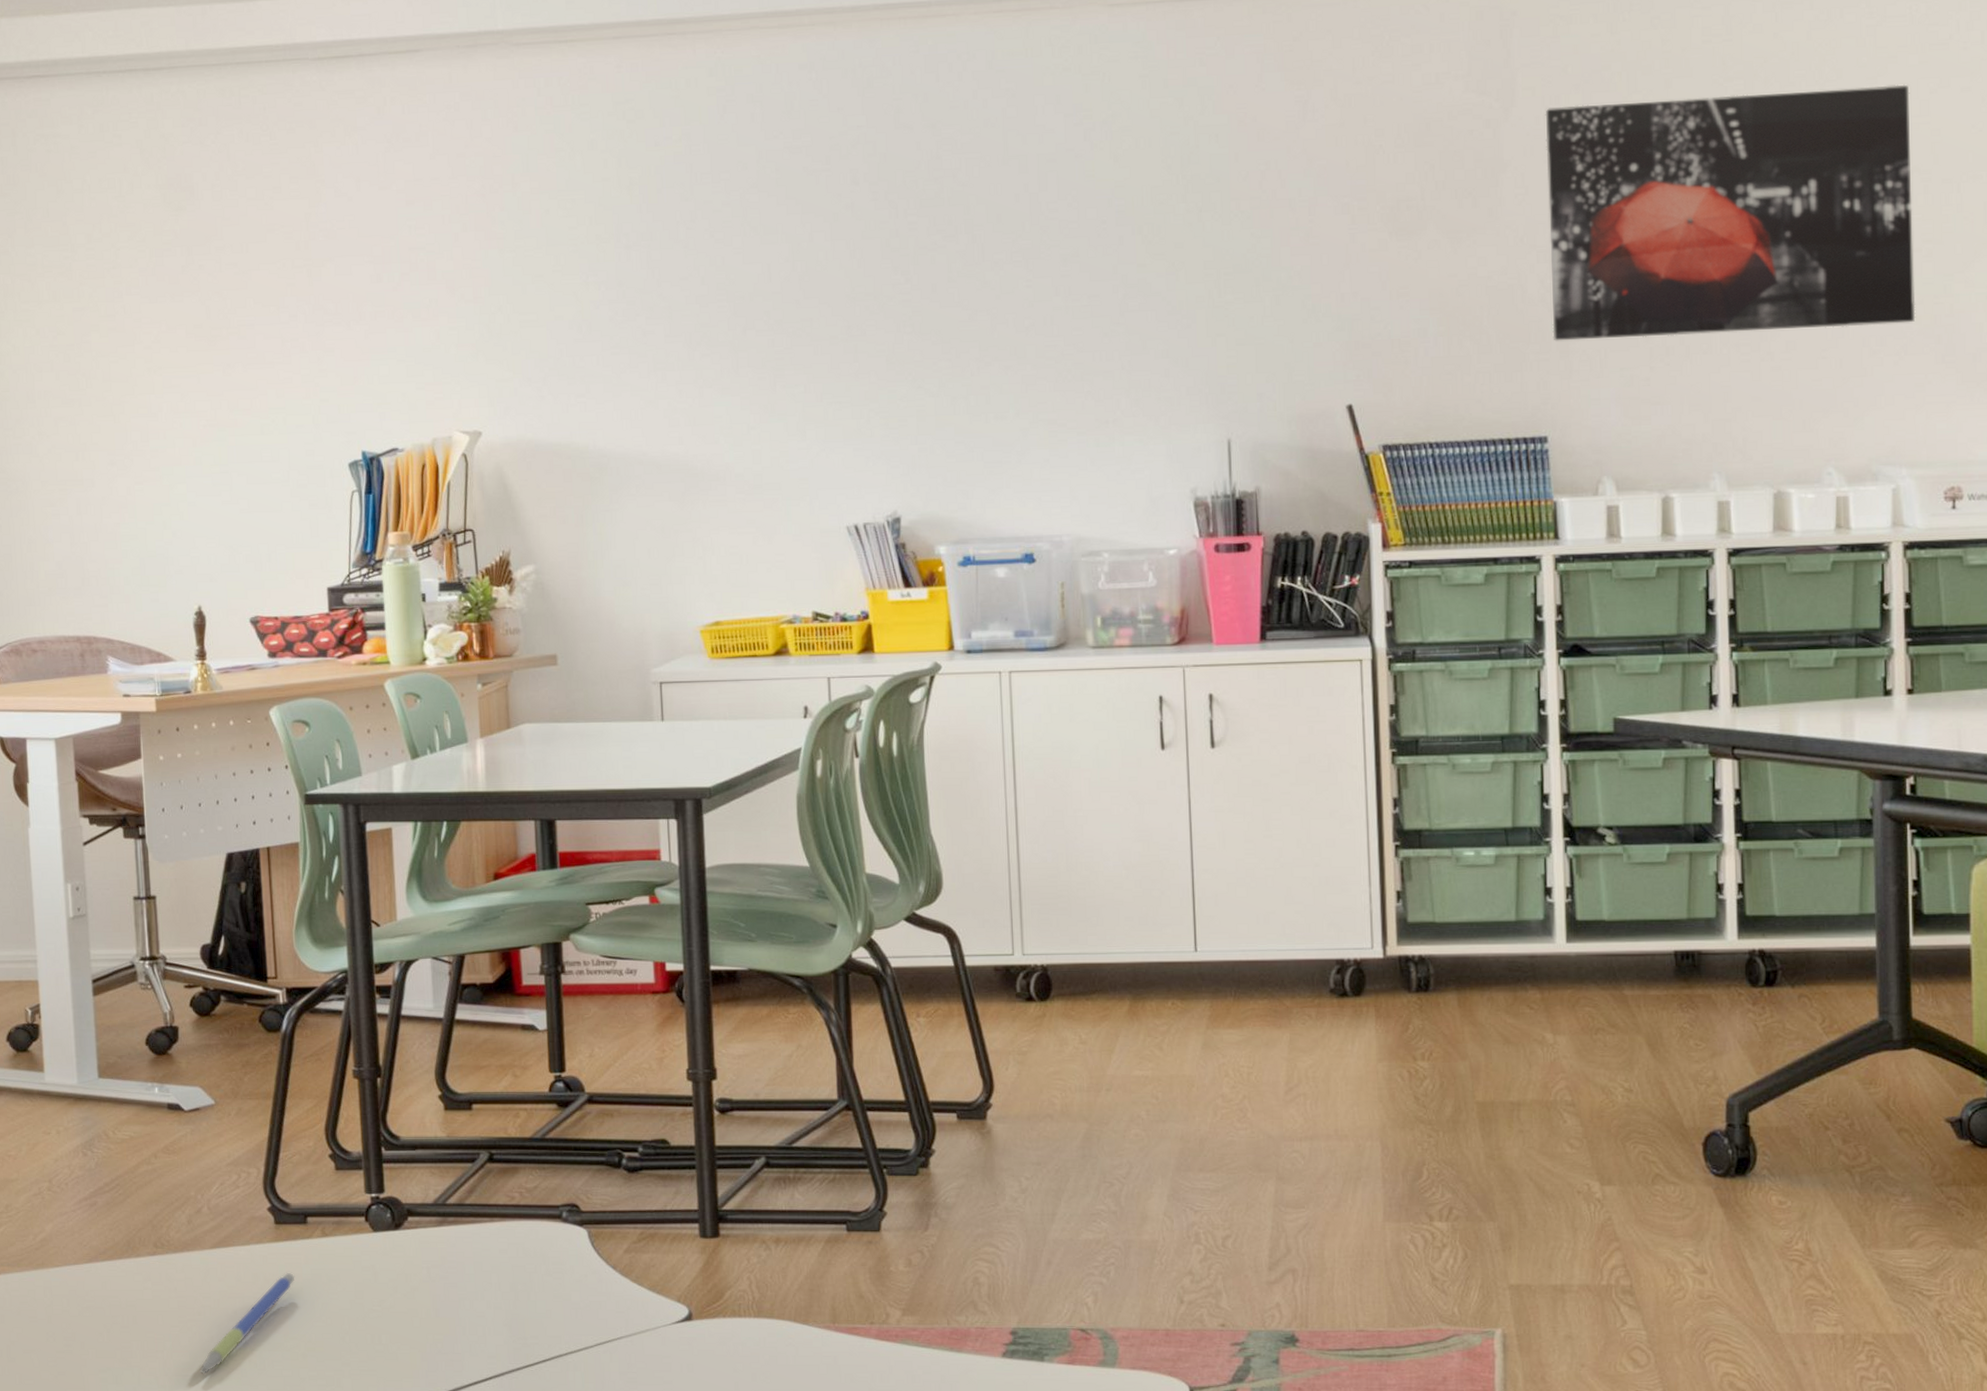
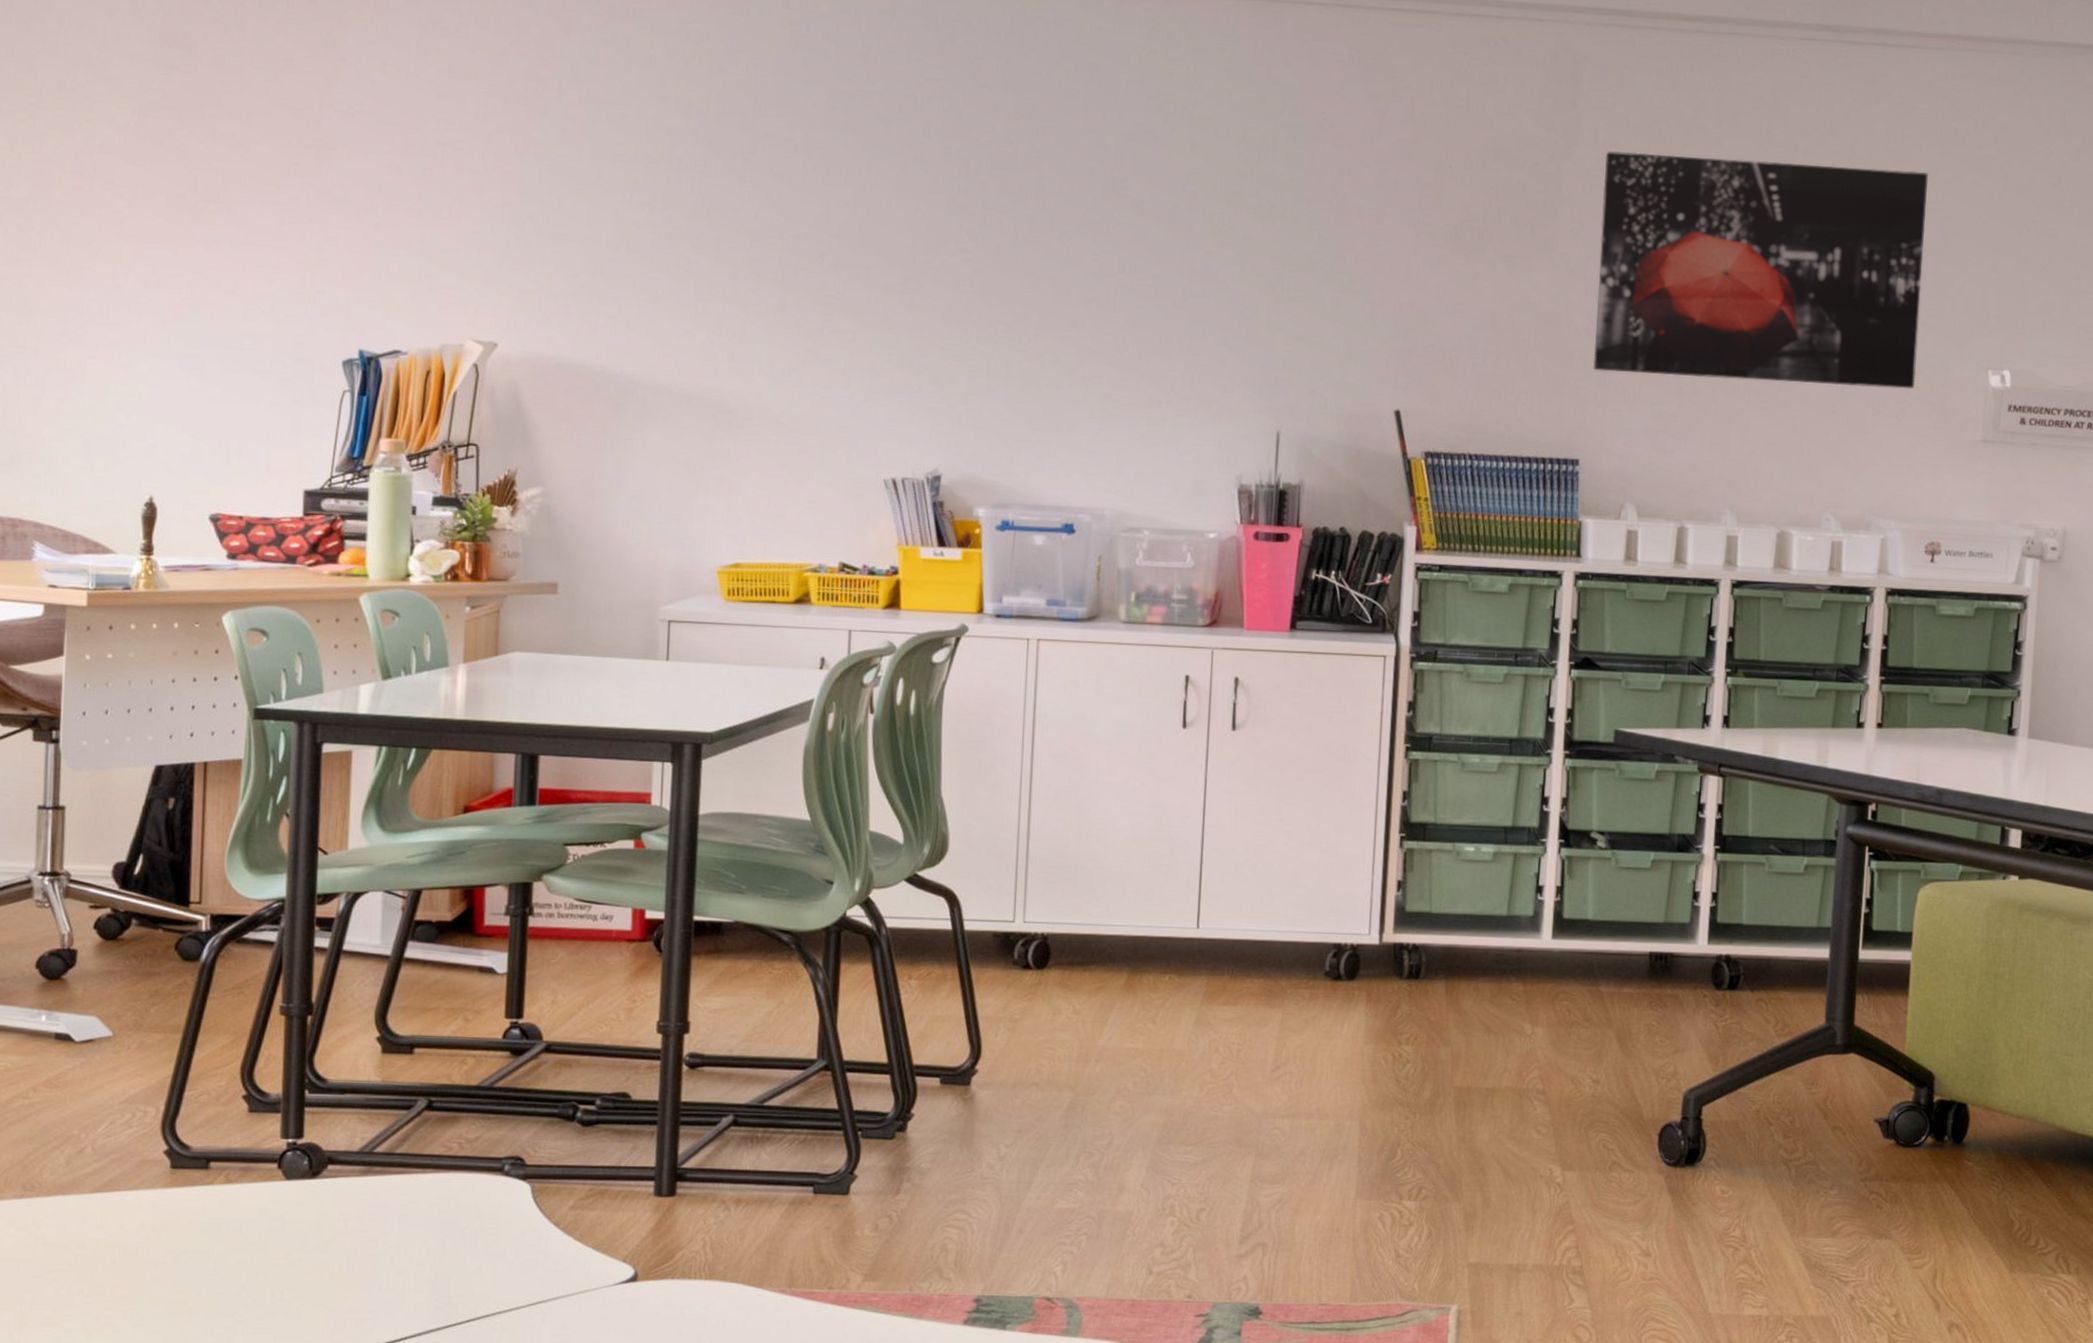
pen: present [199,1272,295,1375] -> none [63,1220,189,1330]

